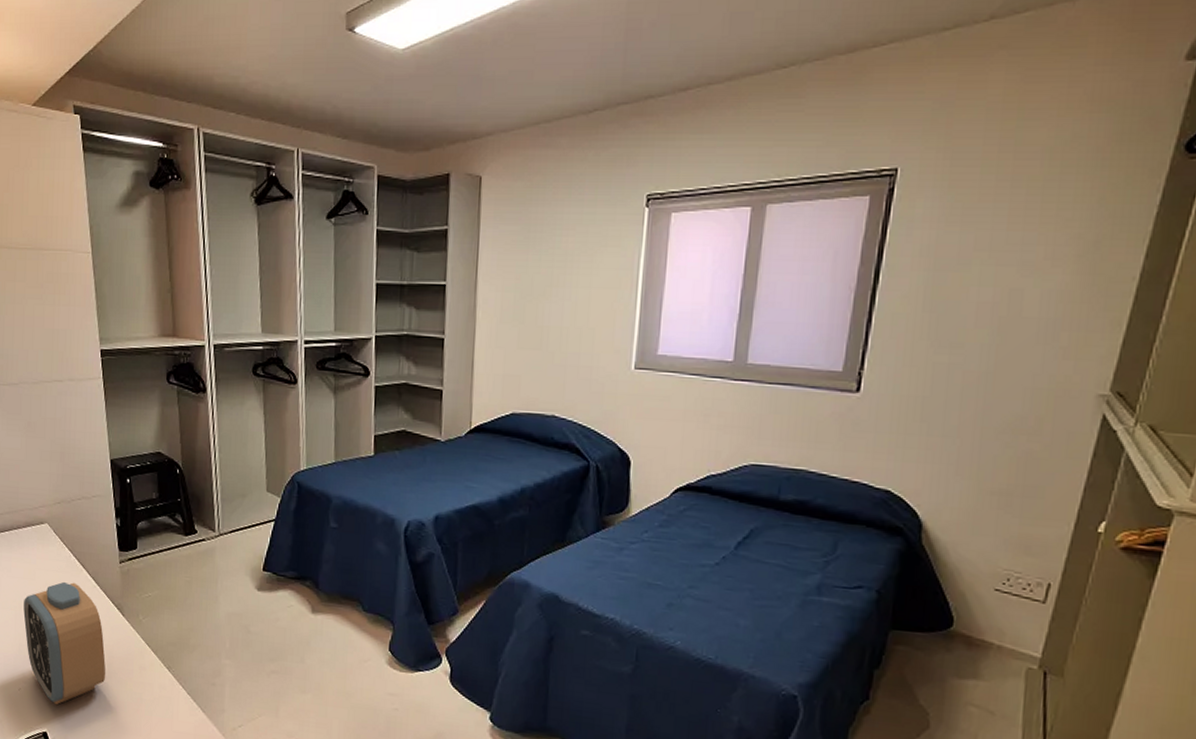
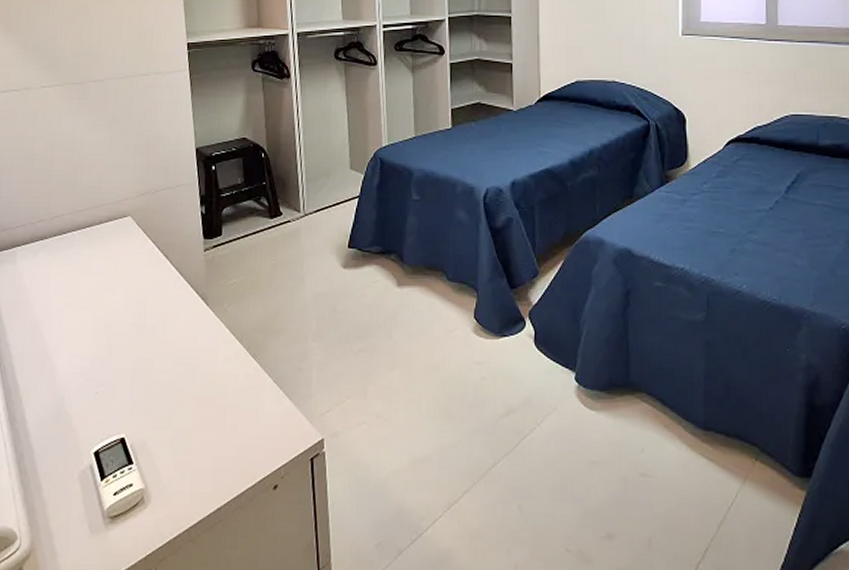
alarm clock: present [23,581,106,705] -> none [103,274,189,407]

